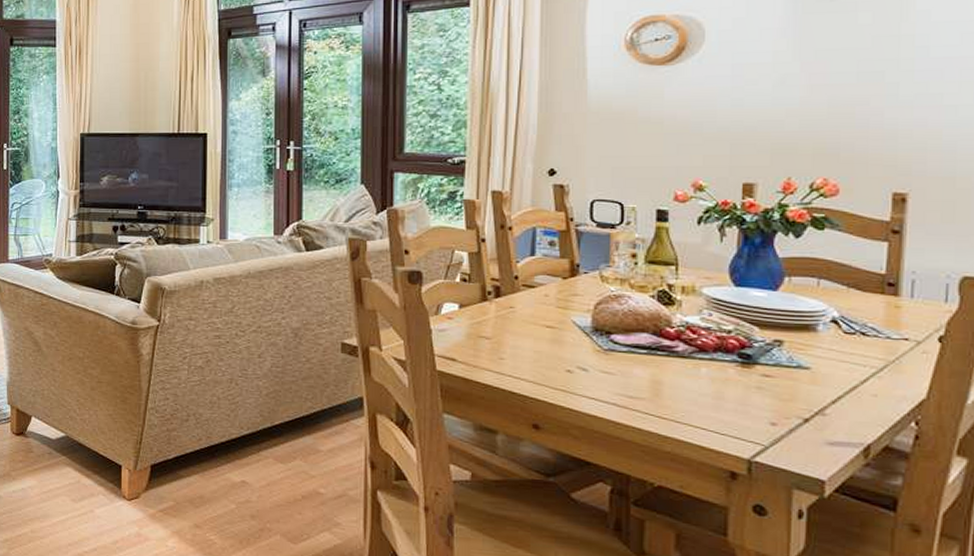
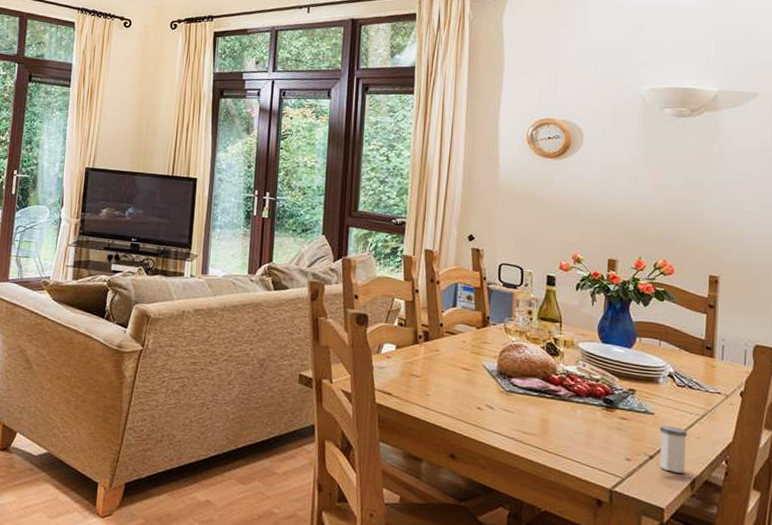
salt shaker: none [818,382,860,438] -> present [659,425,688,473]

